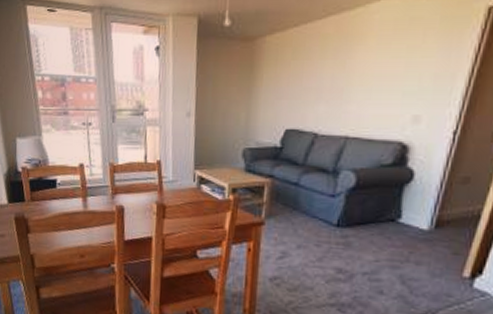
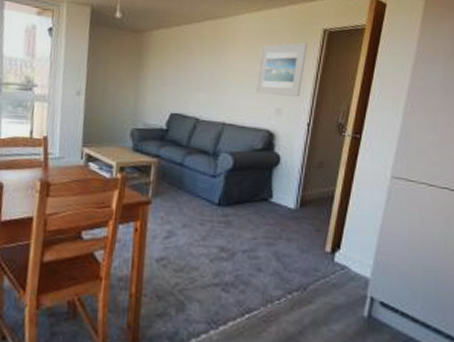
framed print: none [386,29,462,101] -> present [255,43,307,97]

